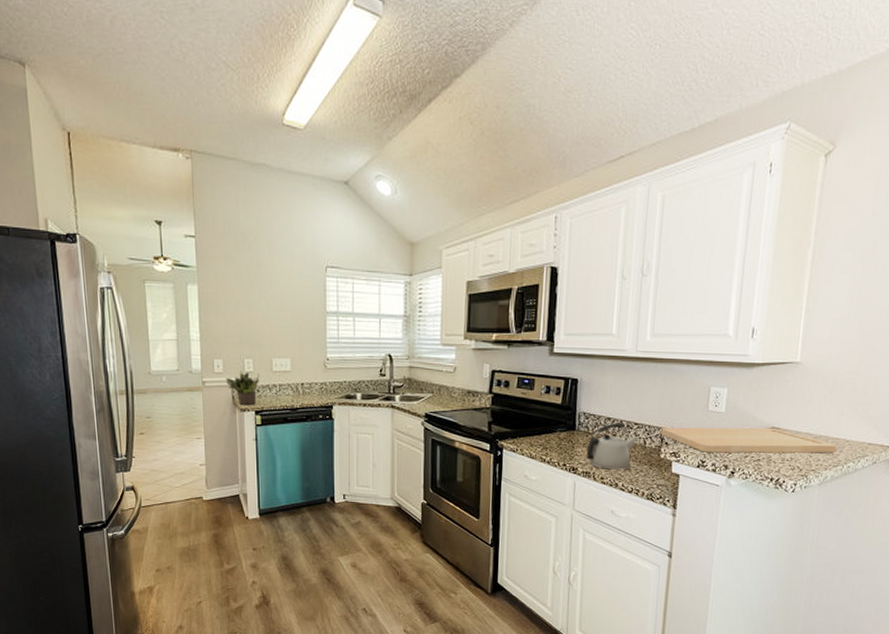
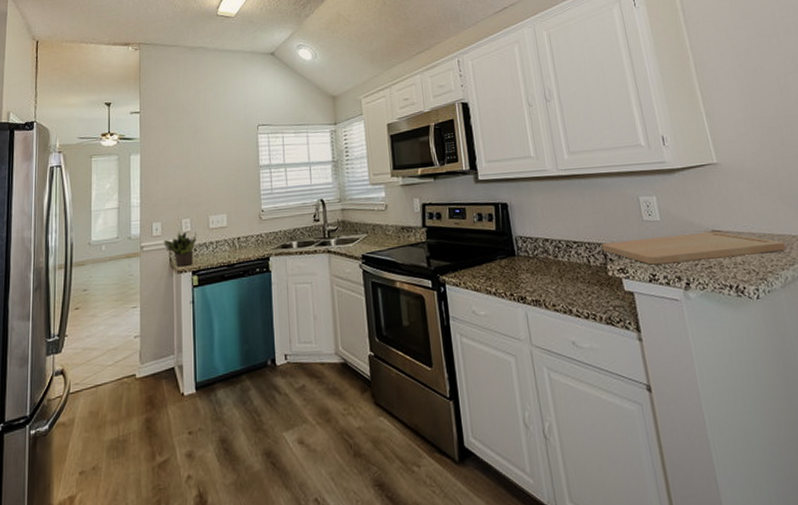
kettle: present [585,423,638,470] -> none [531,243,581,296]

